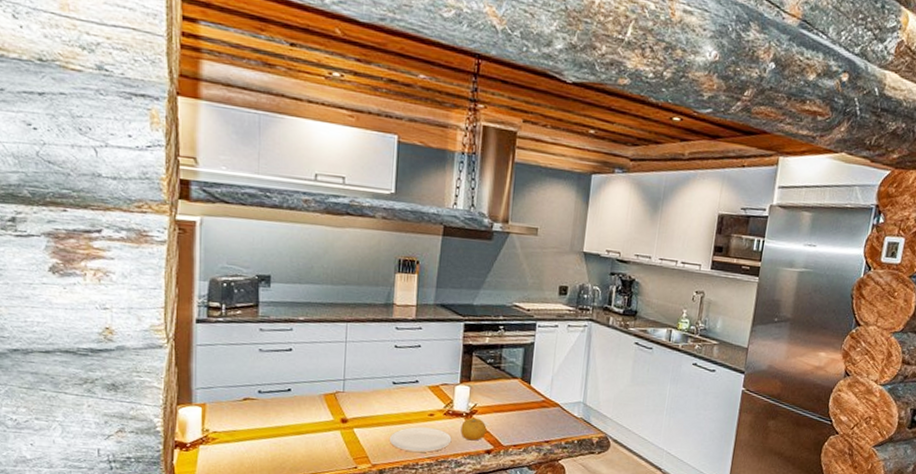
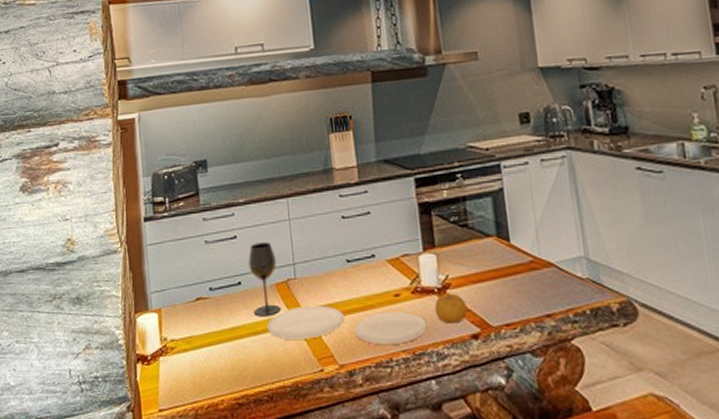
wineglass: none [300,357,328,421] -> present [248,243,281,317]
plate: none [311,415,383,443] -> present [267,305,344,341]

